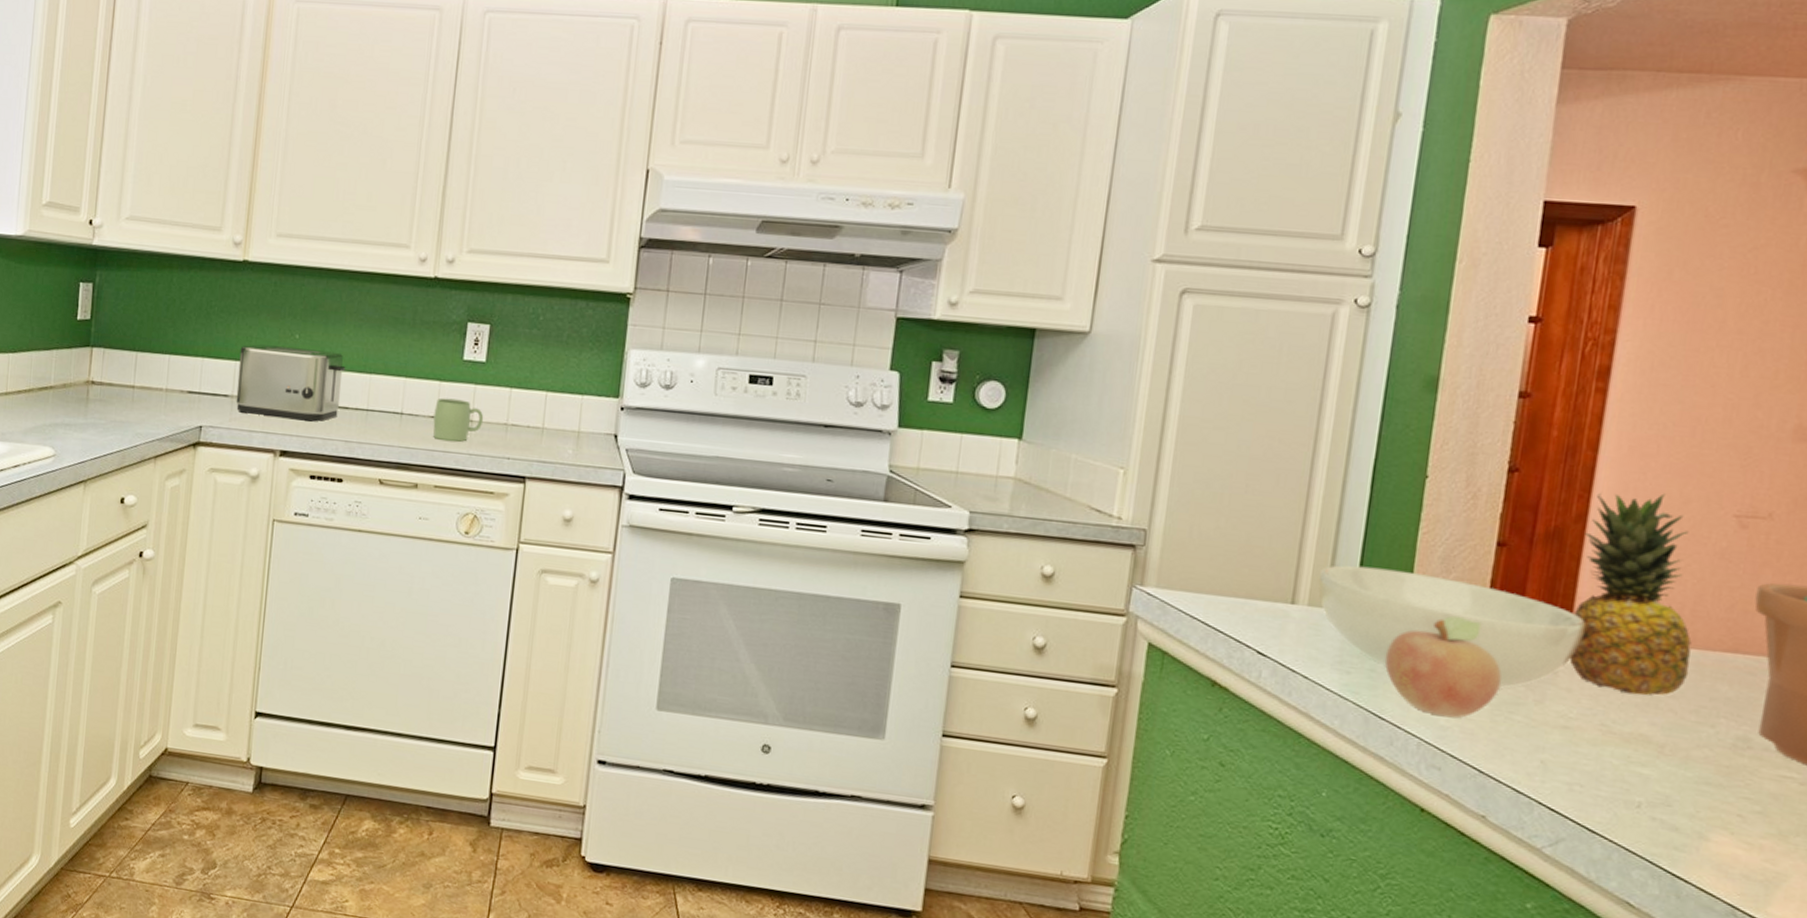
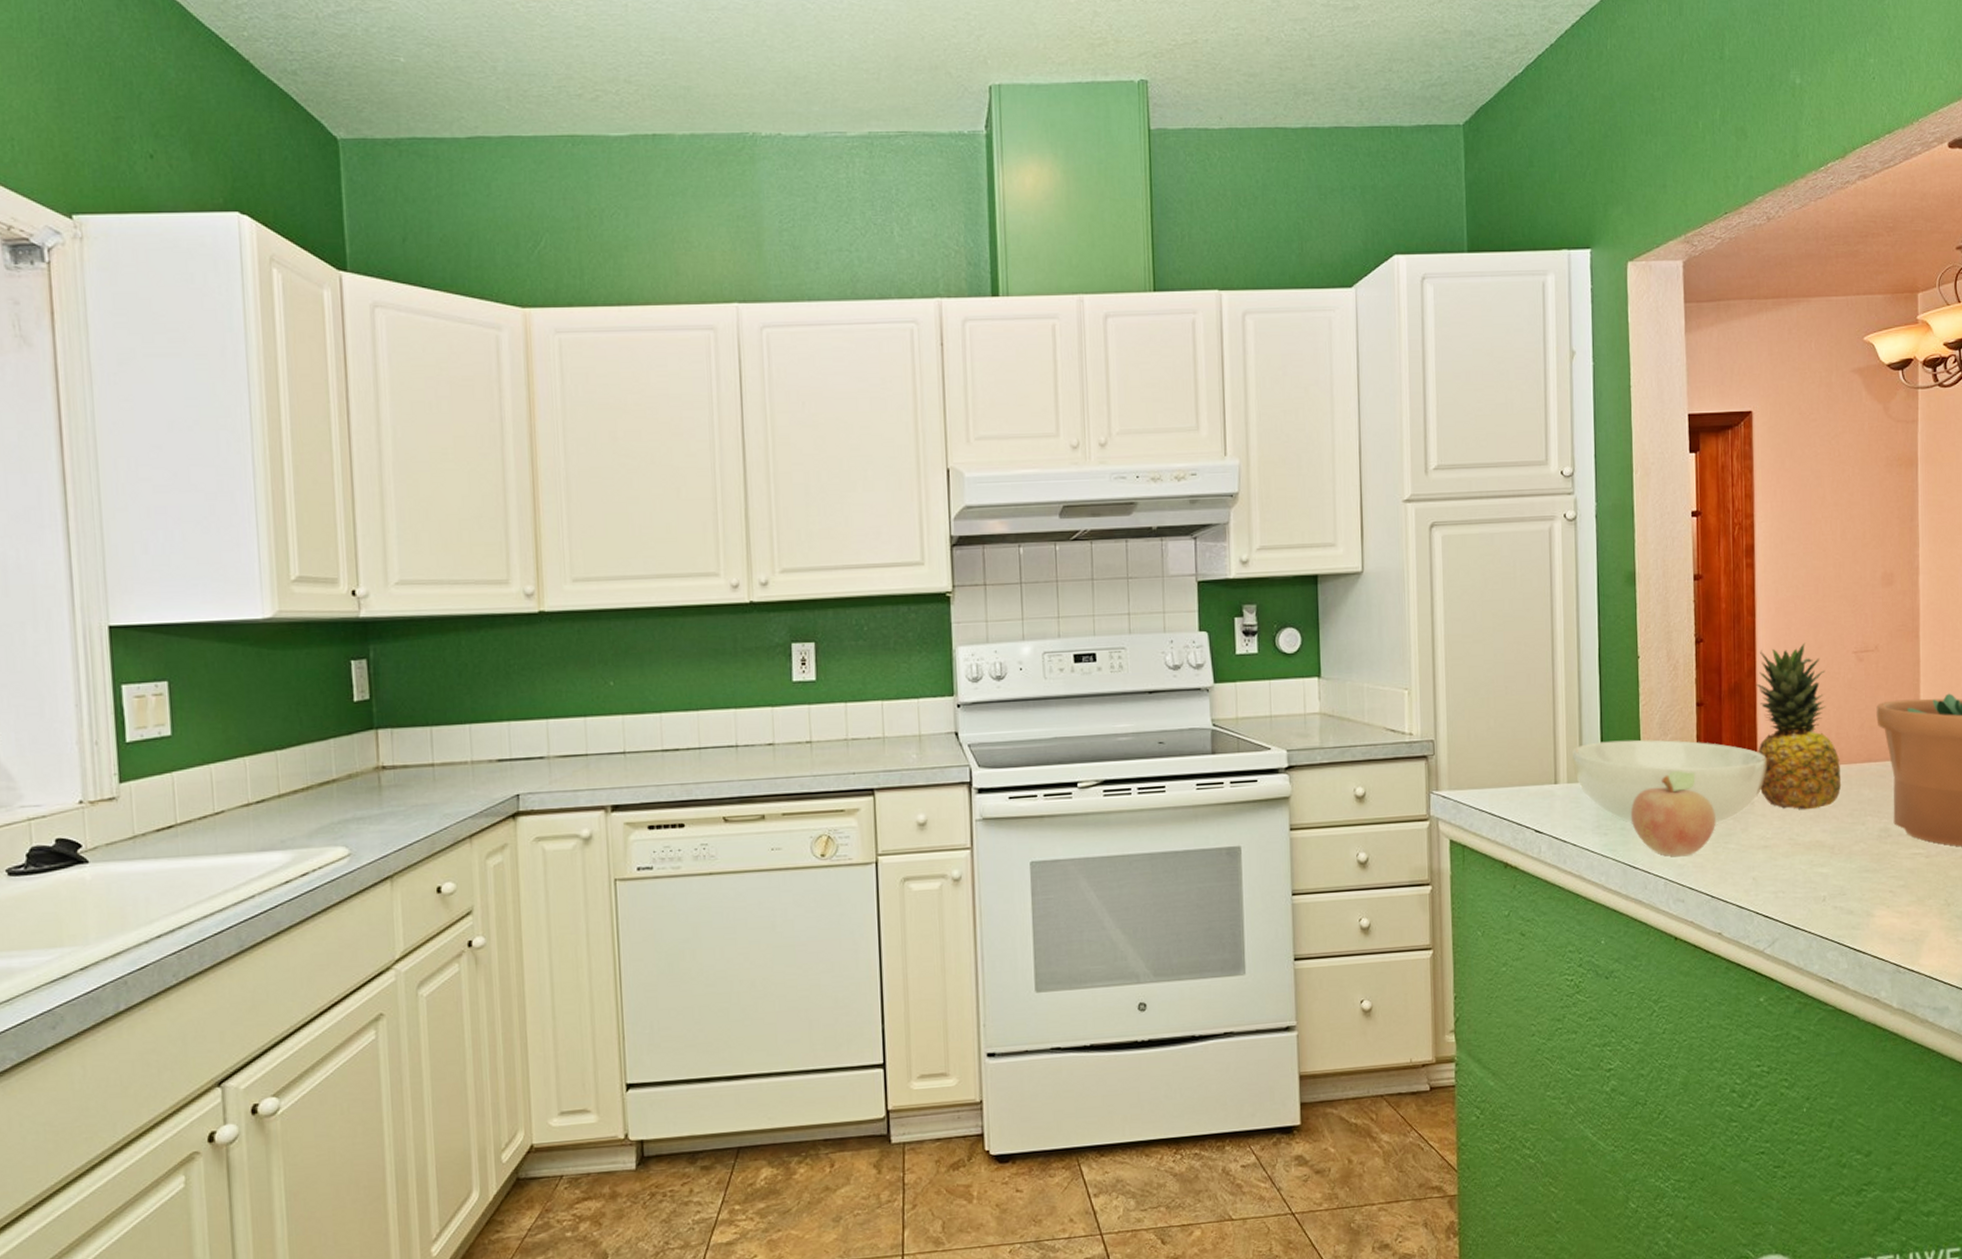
toaster: present [236,344,346,422] -> none [550,693,670,773]
mug: present [433,397,484,442] -> none [770,722,823,767]

